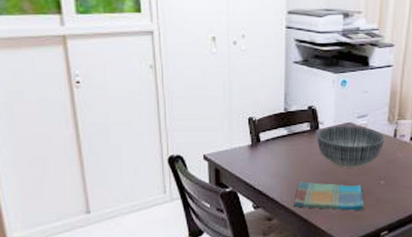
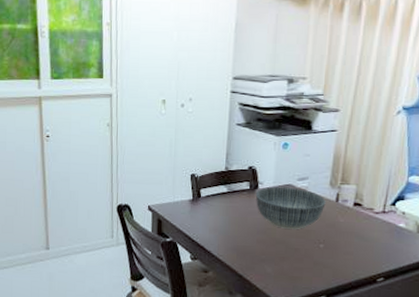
dish towel: present [294,182,365,211] -> none [230,238,302,273]

